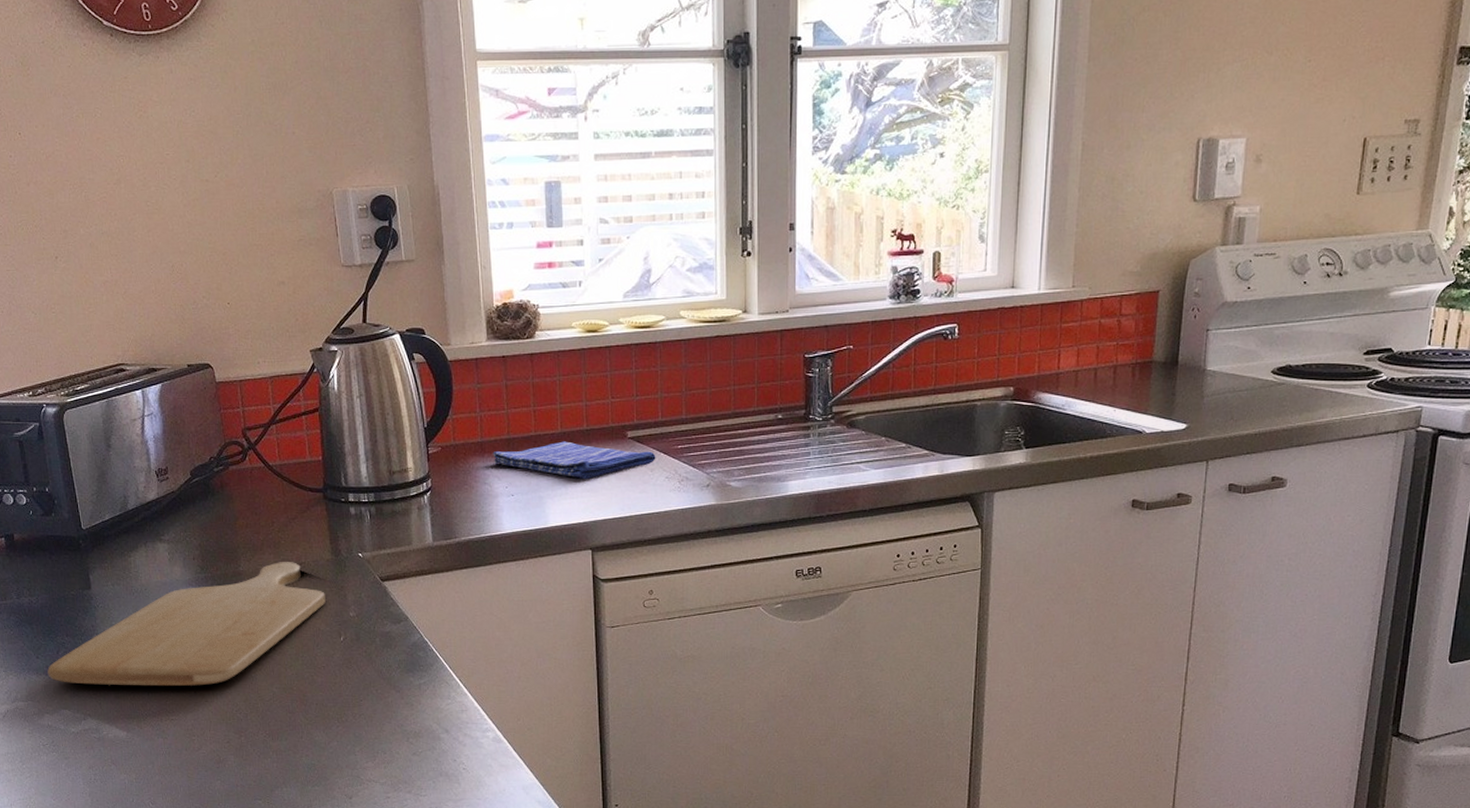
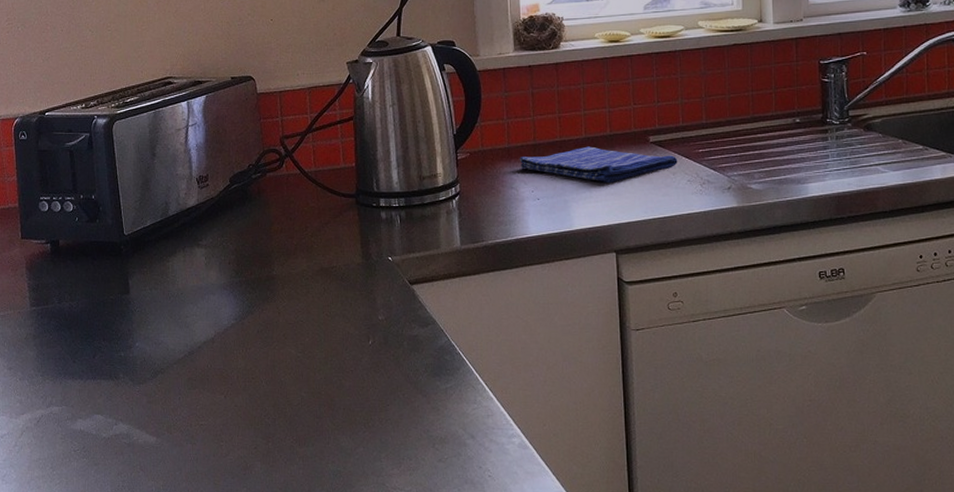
chopping board: present [47,562,326,686] -> none [83,266,355,390]

